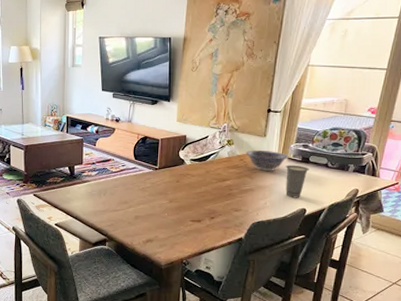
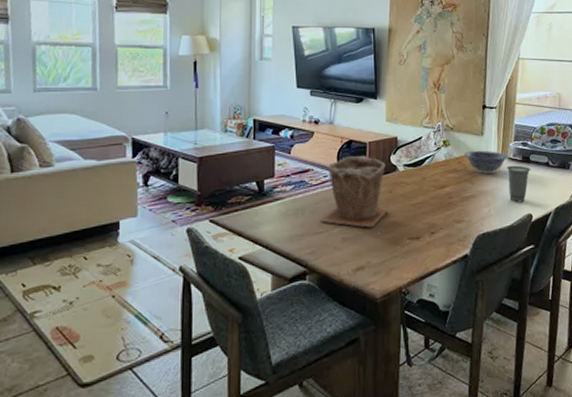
plant pot: none [119,150,175,210] -> present [321,156,388,228]

